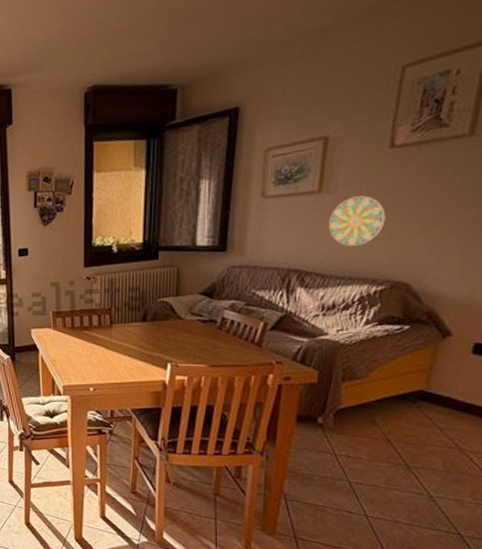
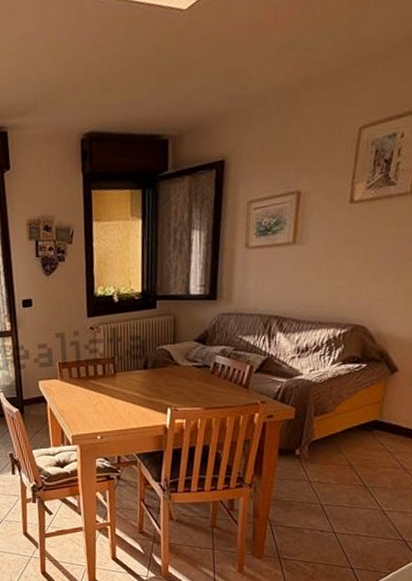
decorative plate: present [328,195,386,246] -> none [301,247,347,293]

